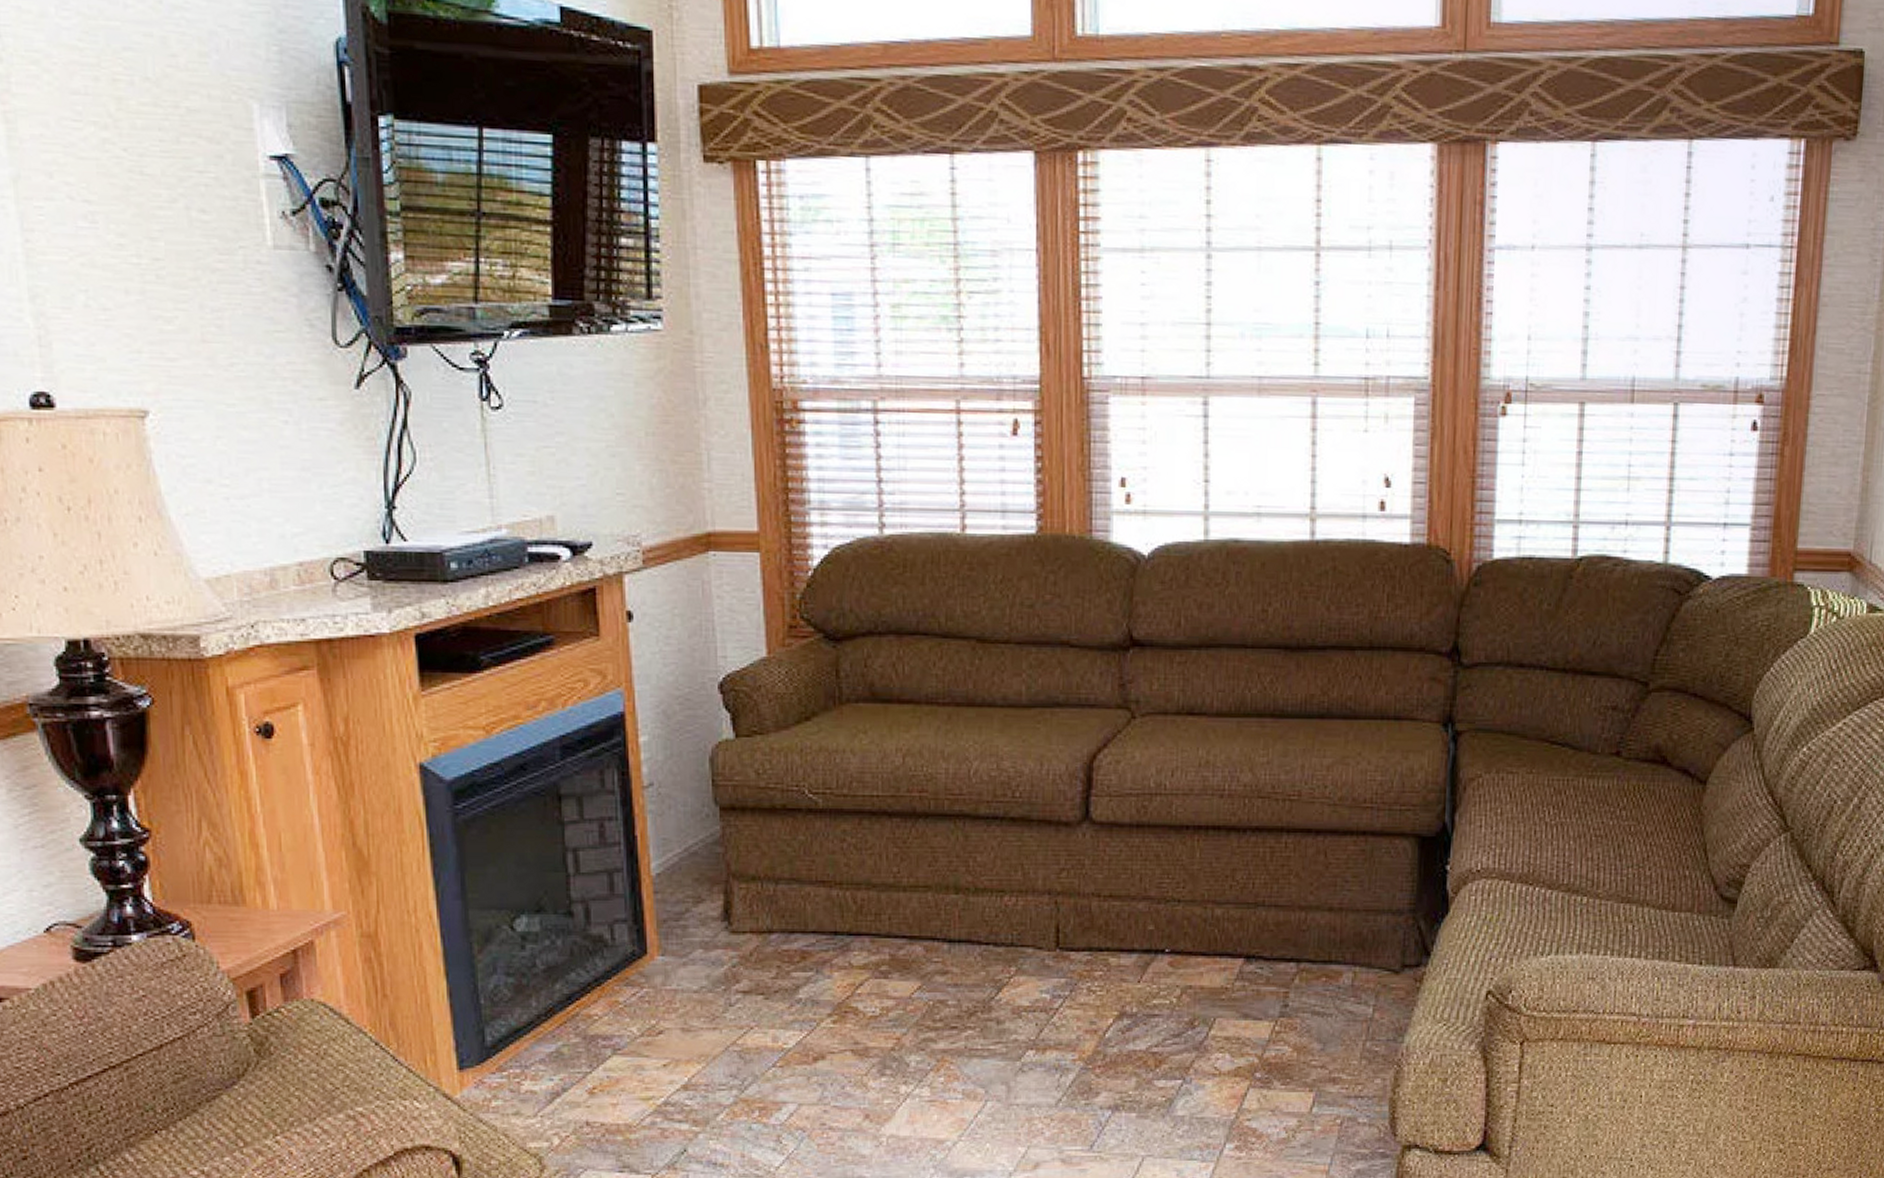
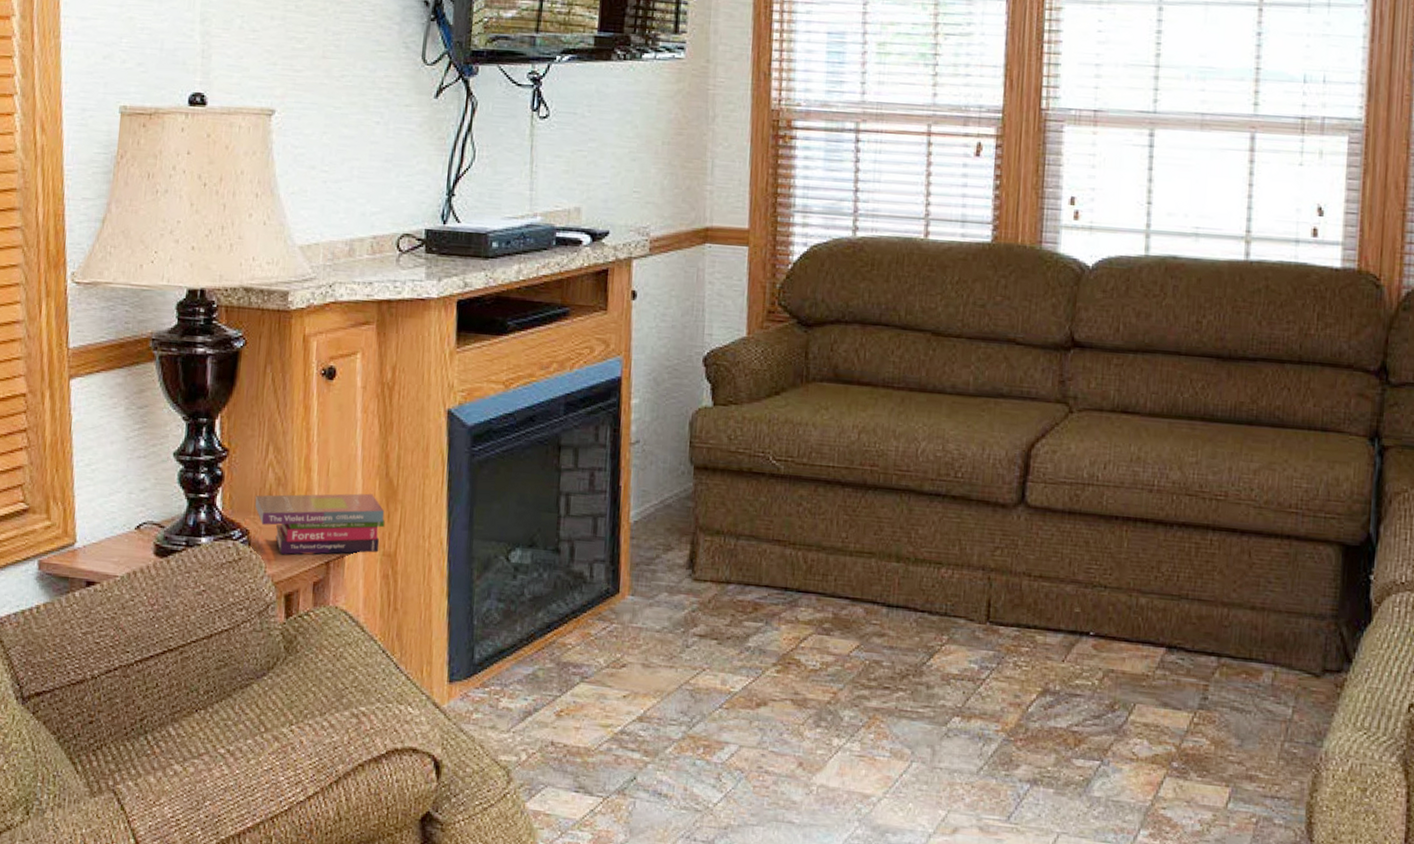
books: none [192,867,359,947] -> present [255,493,385,555]

